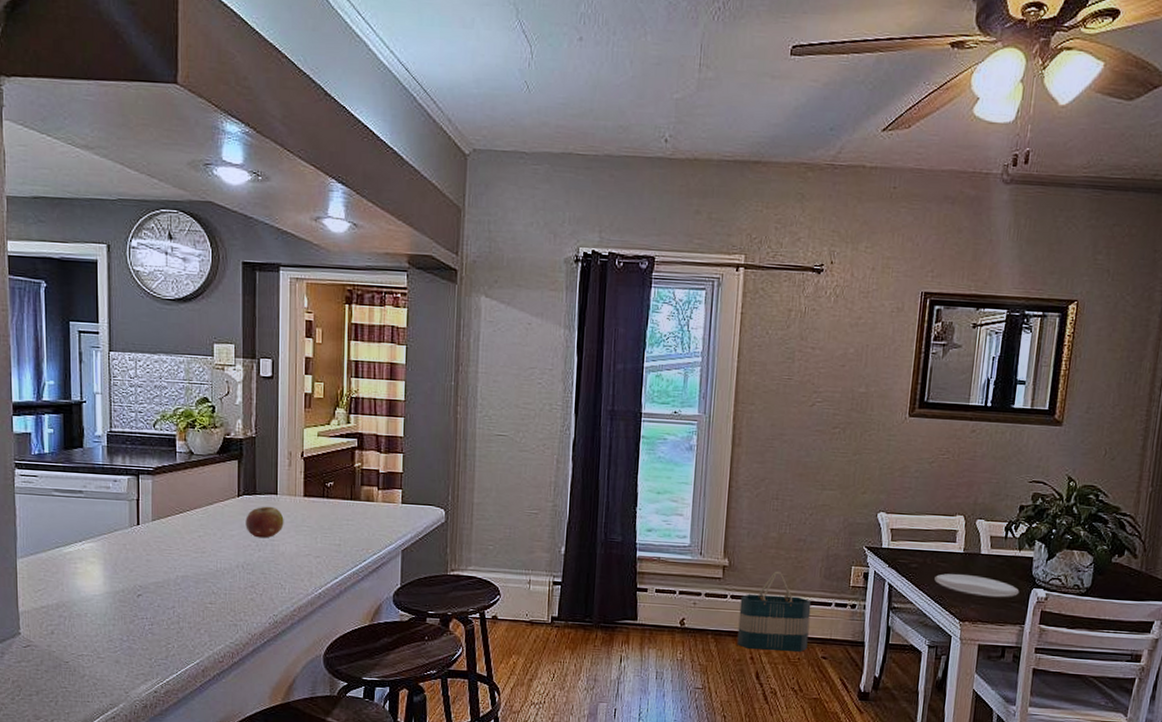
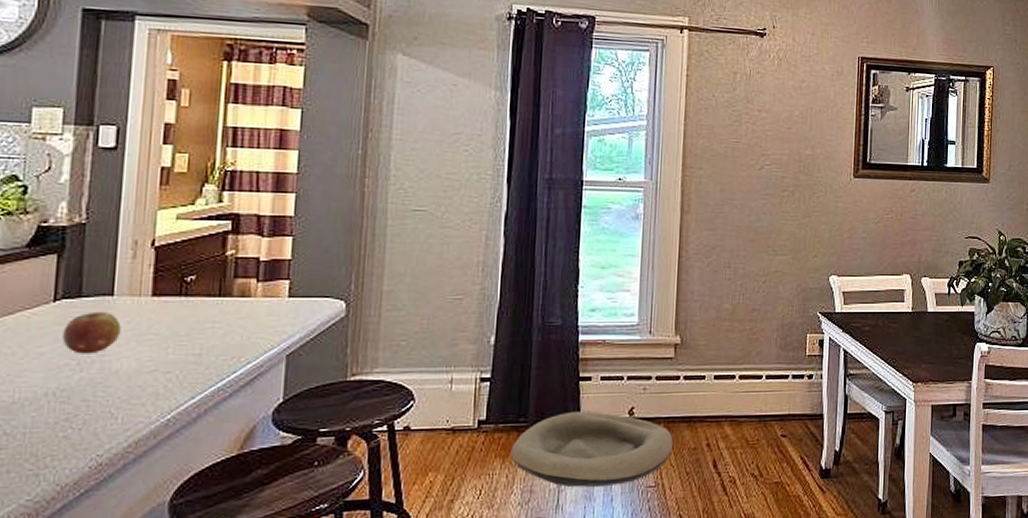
dog bed: none [578,617,719,684] -> present [510,411,673,488]
tote bag: present [737,571,812,652] -> none [692,345,768,434]
plate: present [934,574,1020,598] -> none [887,334,965,356]

